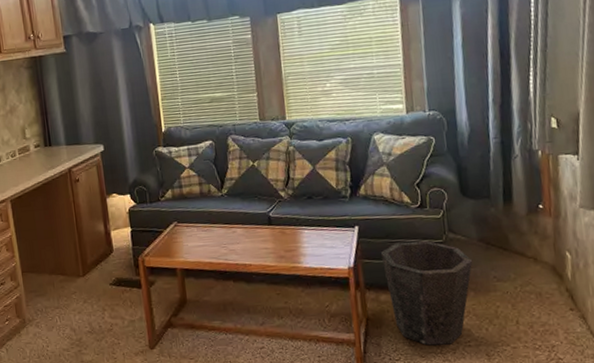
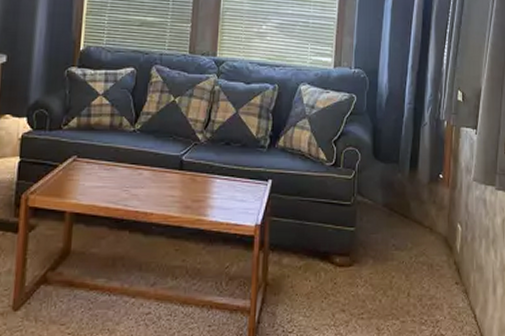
waste bin: present [380,240,472,346] -> none [289,201,375,317]

